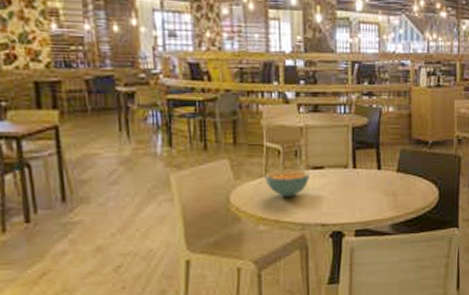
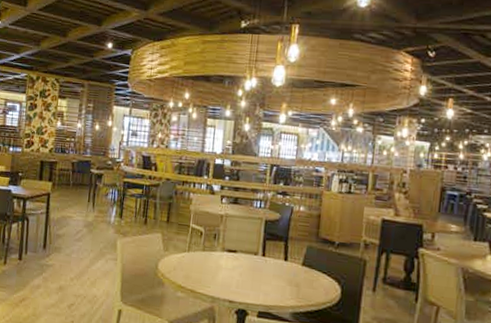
cereal bowl: present [265,170,309,197] -> none [187,248,224,273]

